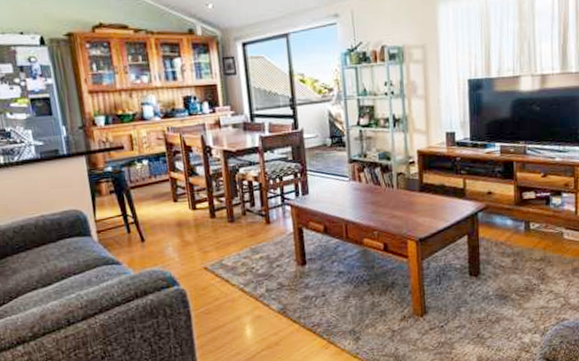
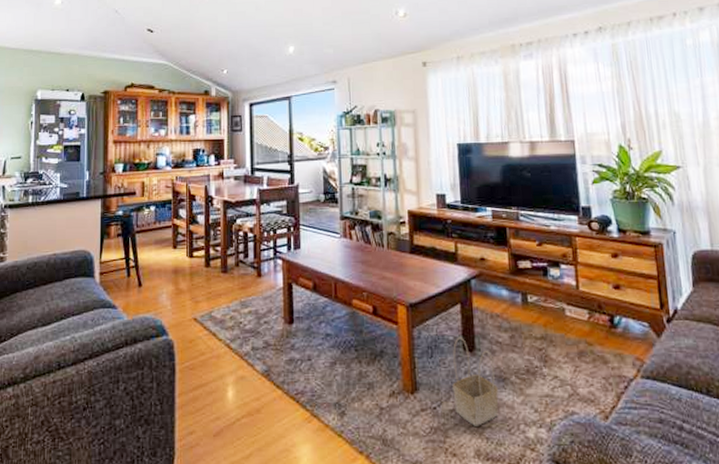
basket: none [458,264,500,338] -> present [452,336,499,426]

